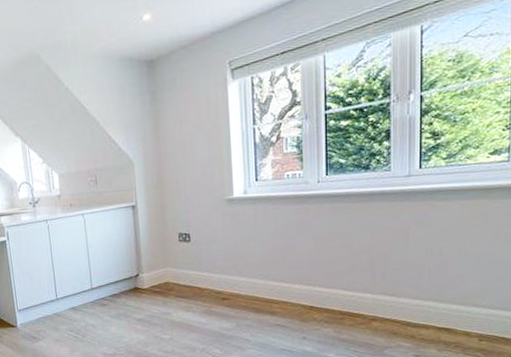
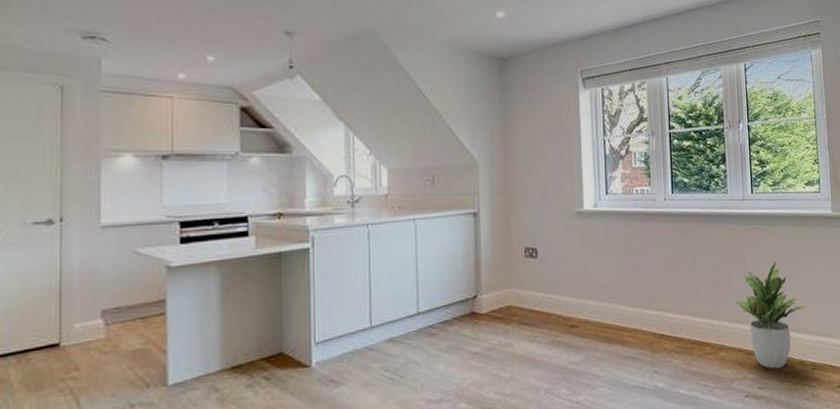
potted plant: none [393,237,478,339] -> present [735,262,806,369]

